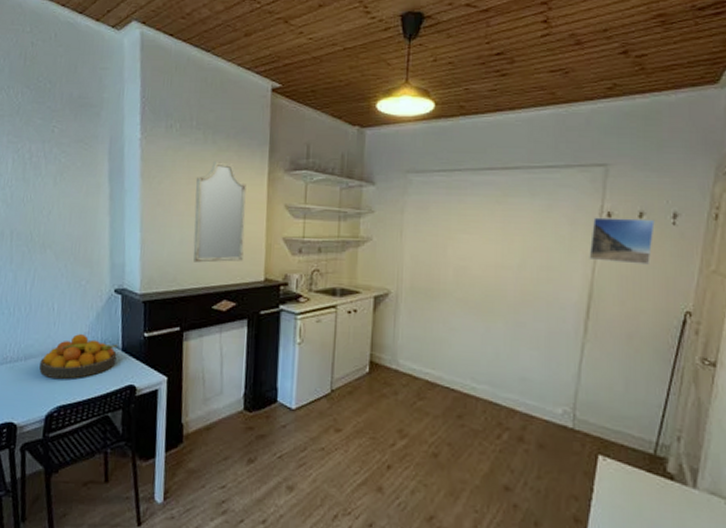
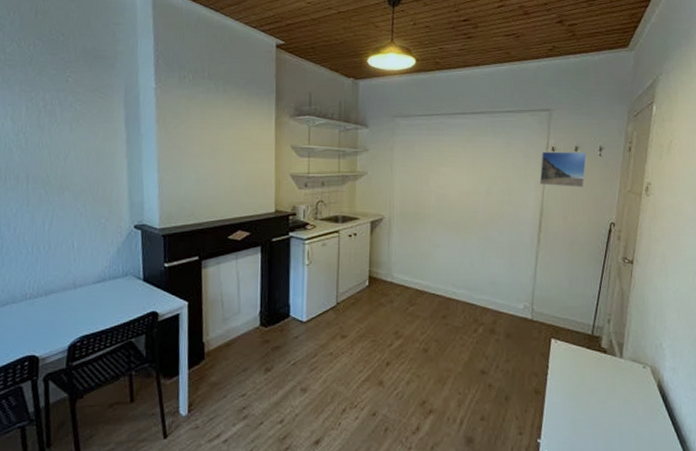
fruit bowl: present [39,334,118,379] -> none [60,268,139,310]
home mirror: present [193,160,246,263] -> none [208,107,256,198]

